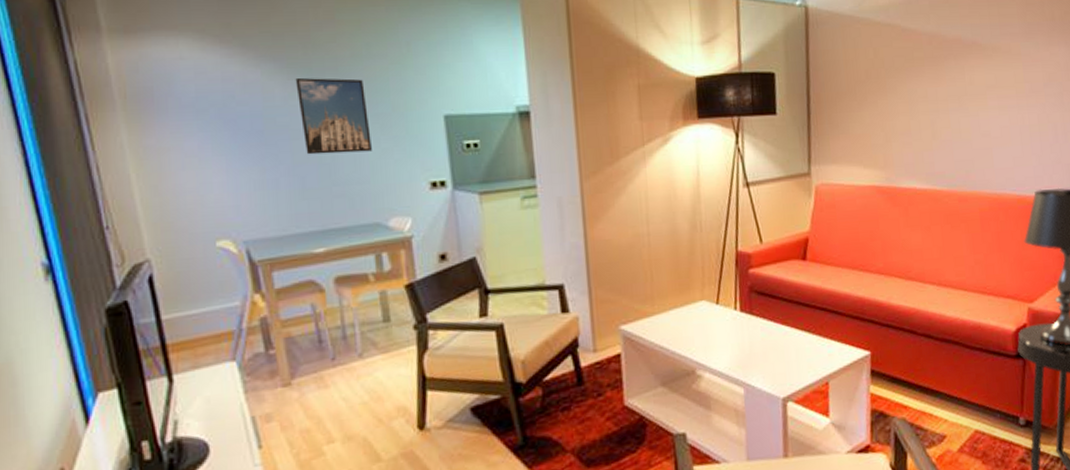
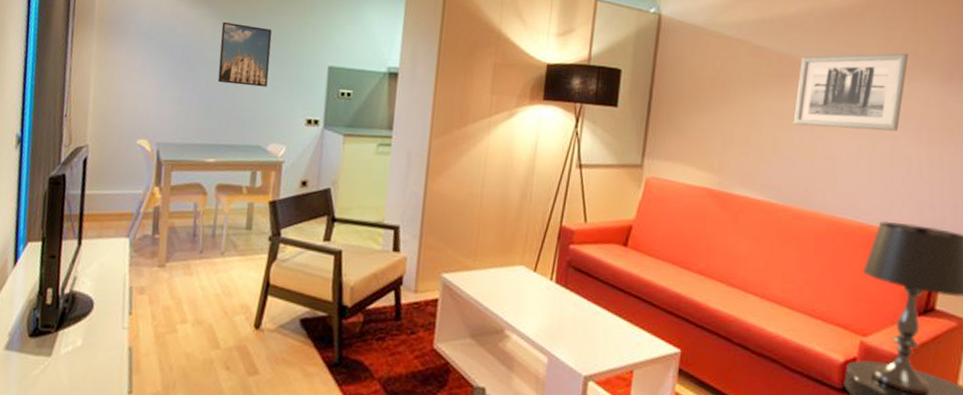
wall art: none [948,19,1046,108] -> present [793,53,909,131]

